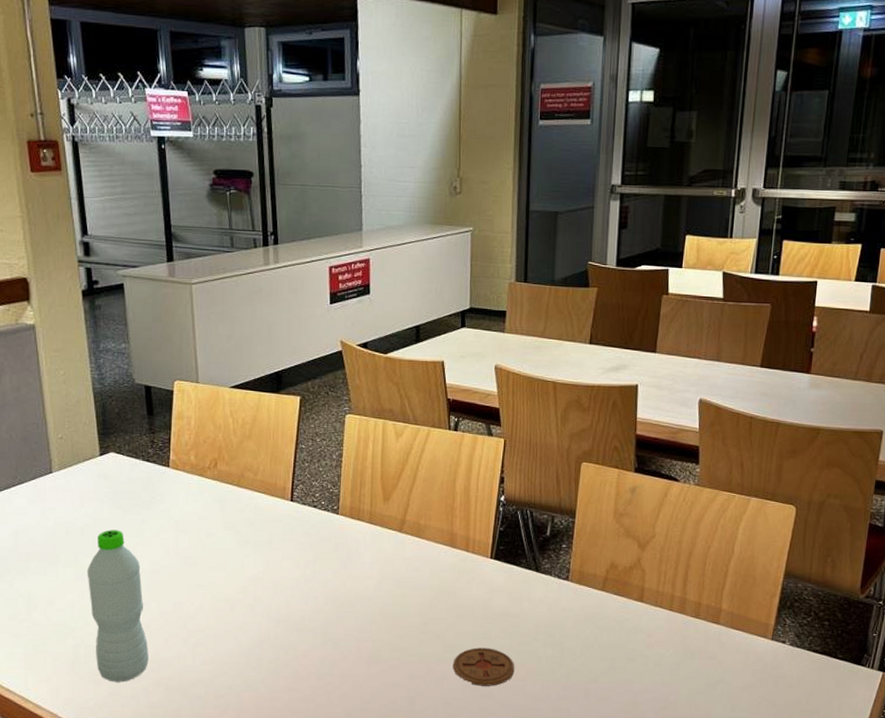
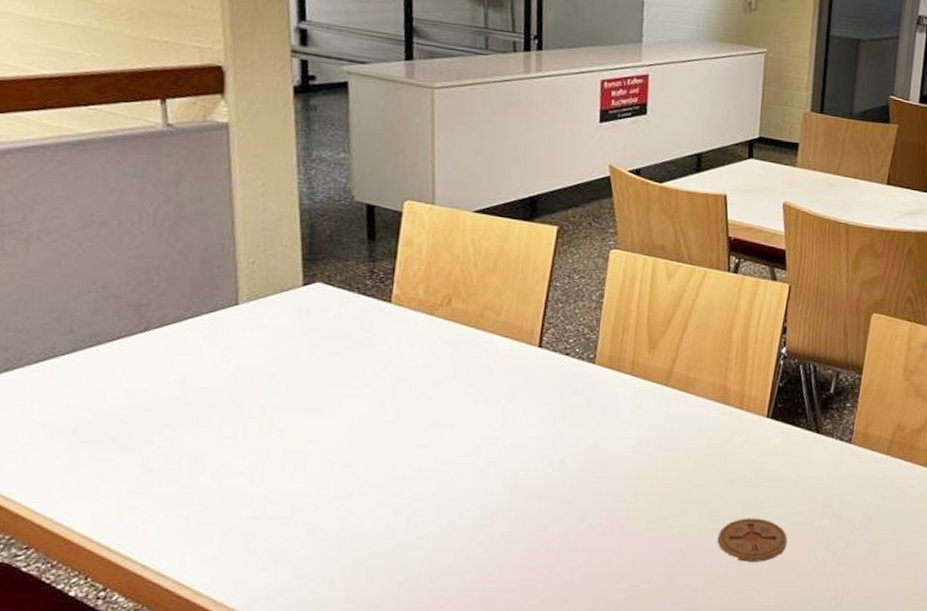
water bottle: present [87,530,148,682] -> none [275,376,350,562]

